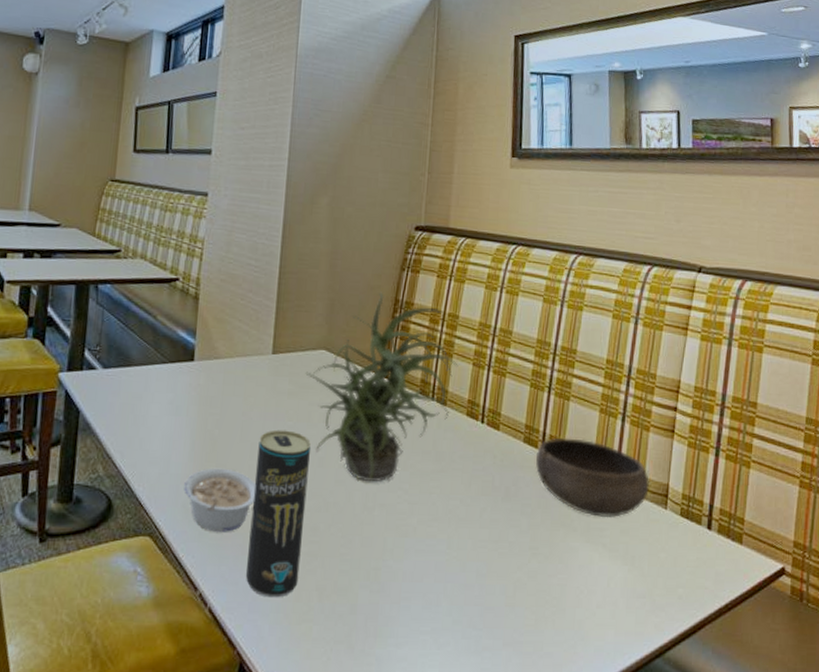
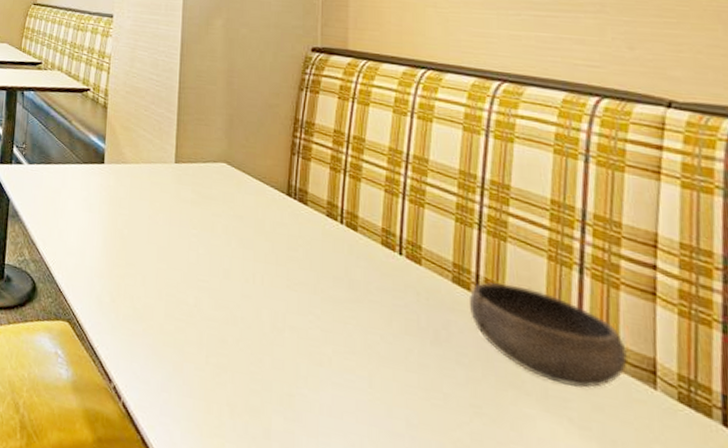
legume: present [184,468,256,532] -> none [97,265,163,330]
beverage can: present [246,429,311,598] -> none [157,236,215,406]
potted plant: present [305,292,458,482] -> none [207,110,368,303]

